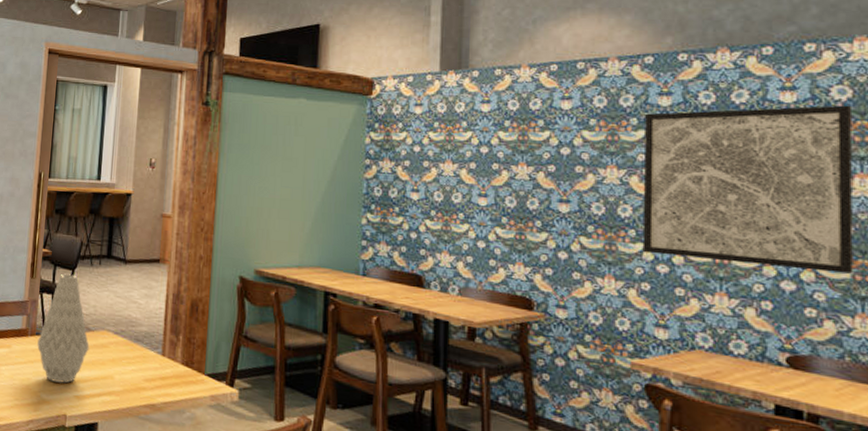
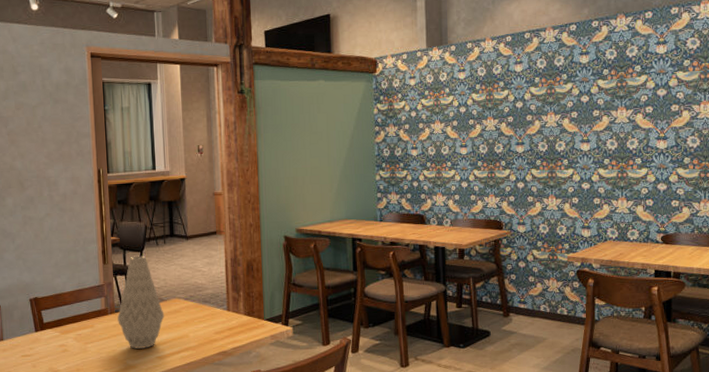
wall art: present [642,105,853,274] -> none [572,52,700,176]

